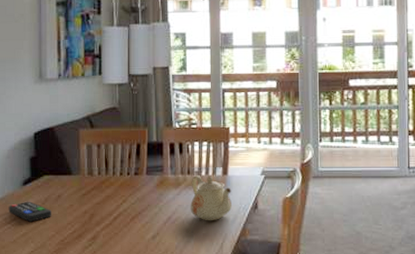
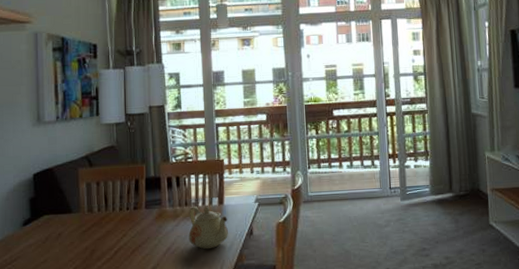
remote control: present [8,201,51,222] -> none [8,241,52,262]

